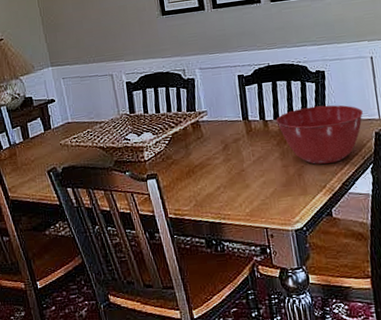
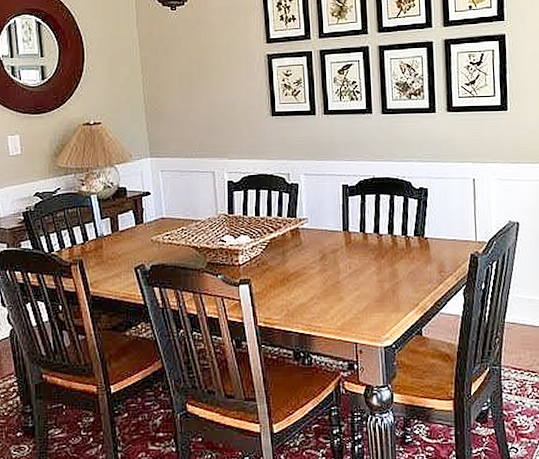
mixing bowl: present [276,105,363,165] -> none [376,223,461,283]

